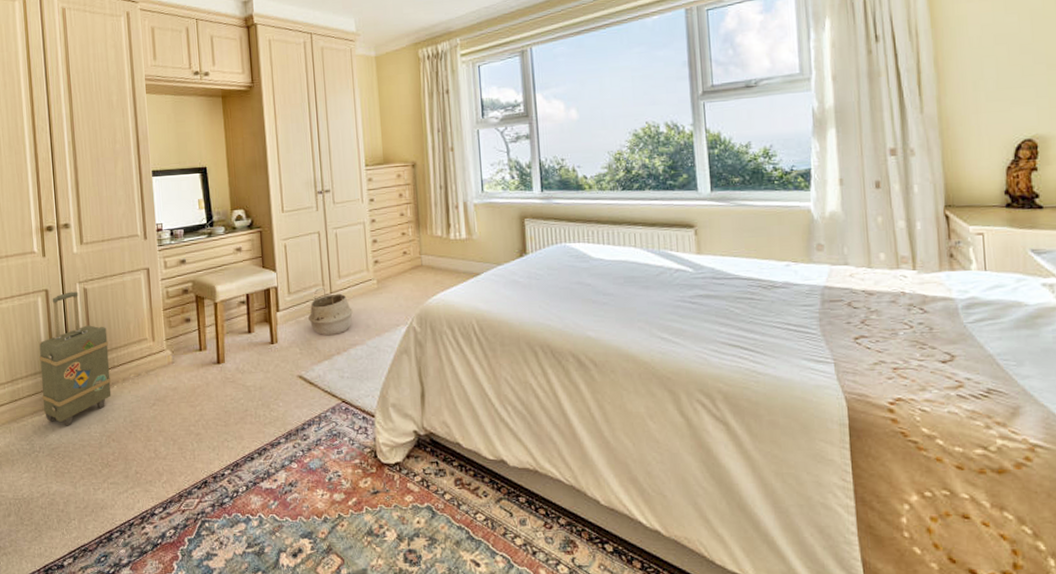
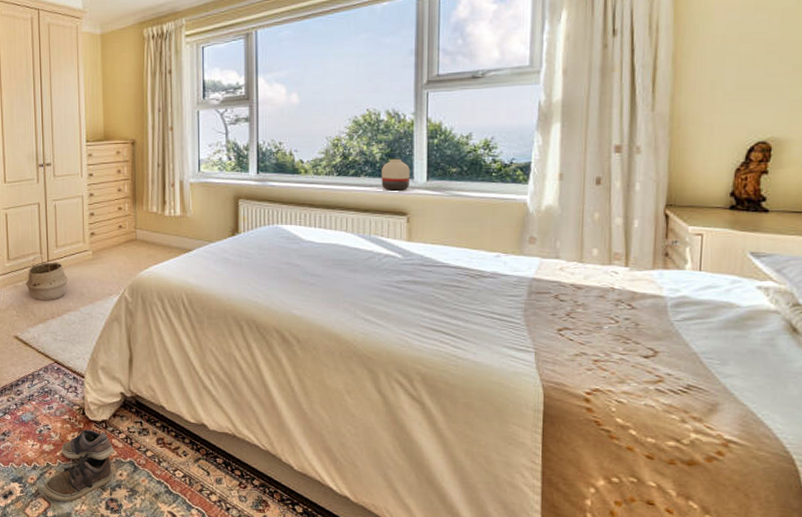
shoe: none [335,474,411,557] -> present [43,429,115,502]
vase: none [665,170,694,203] -> present [381,158,410,191]

